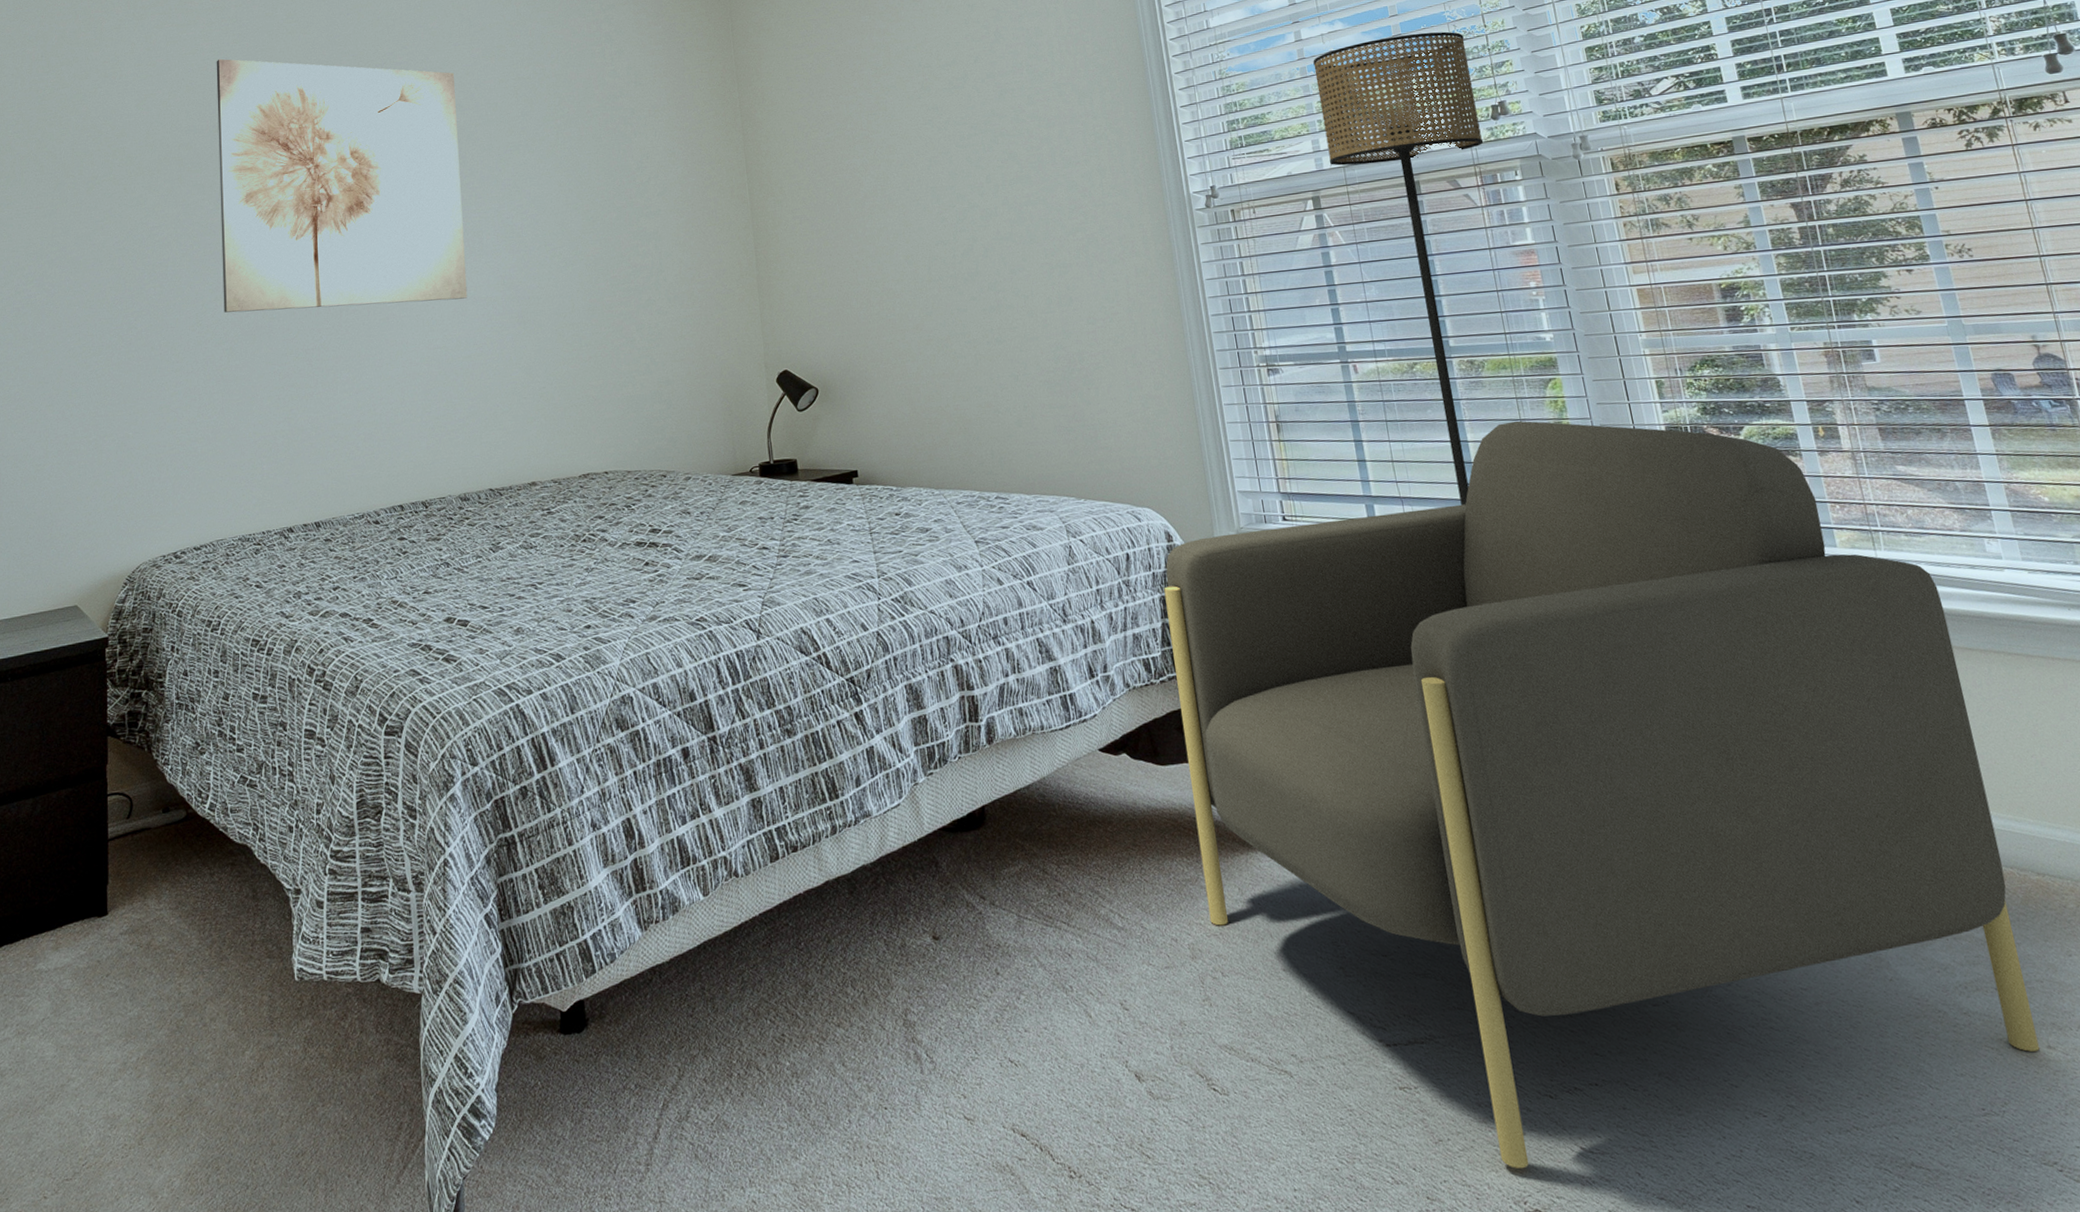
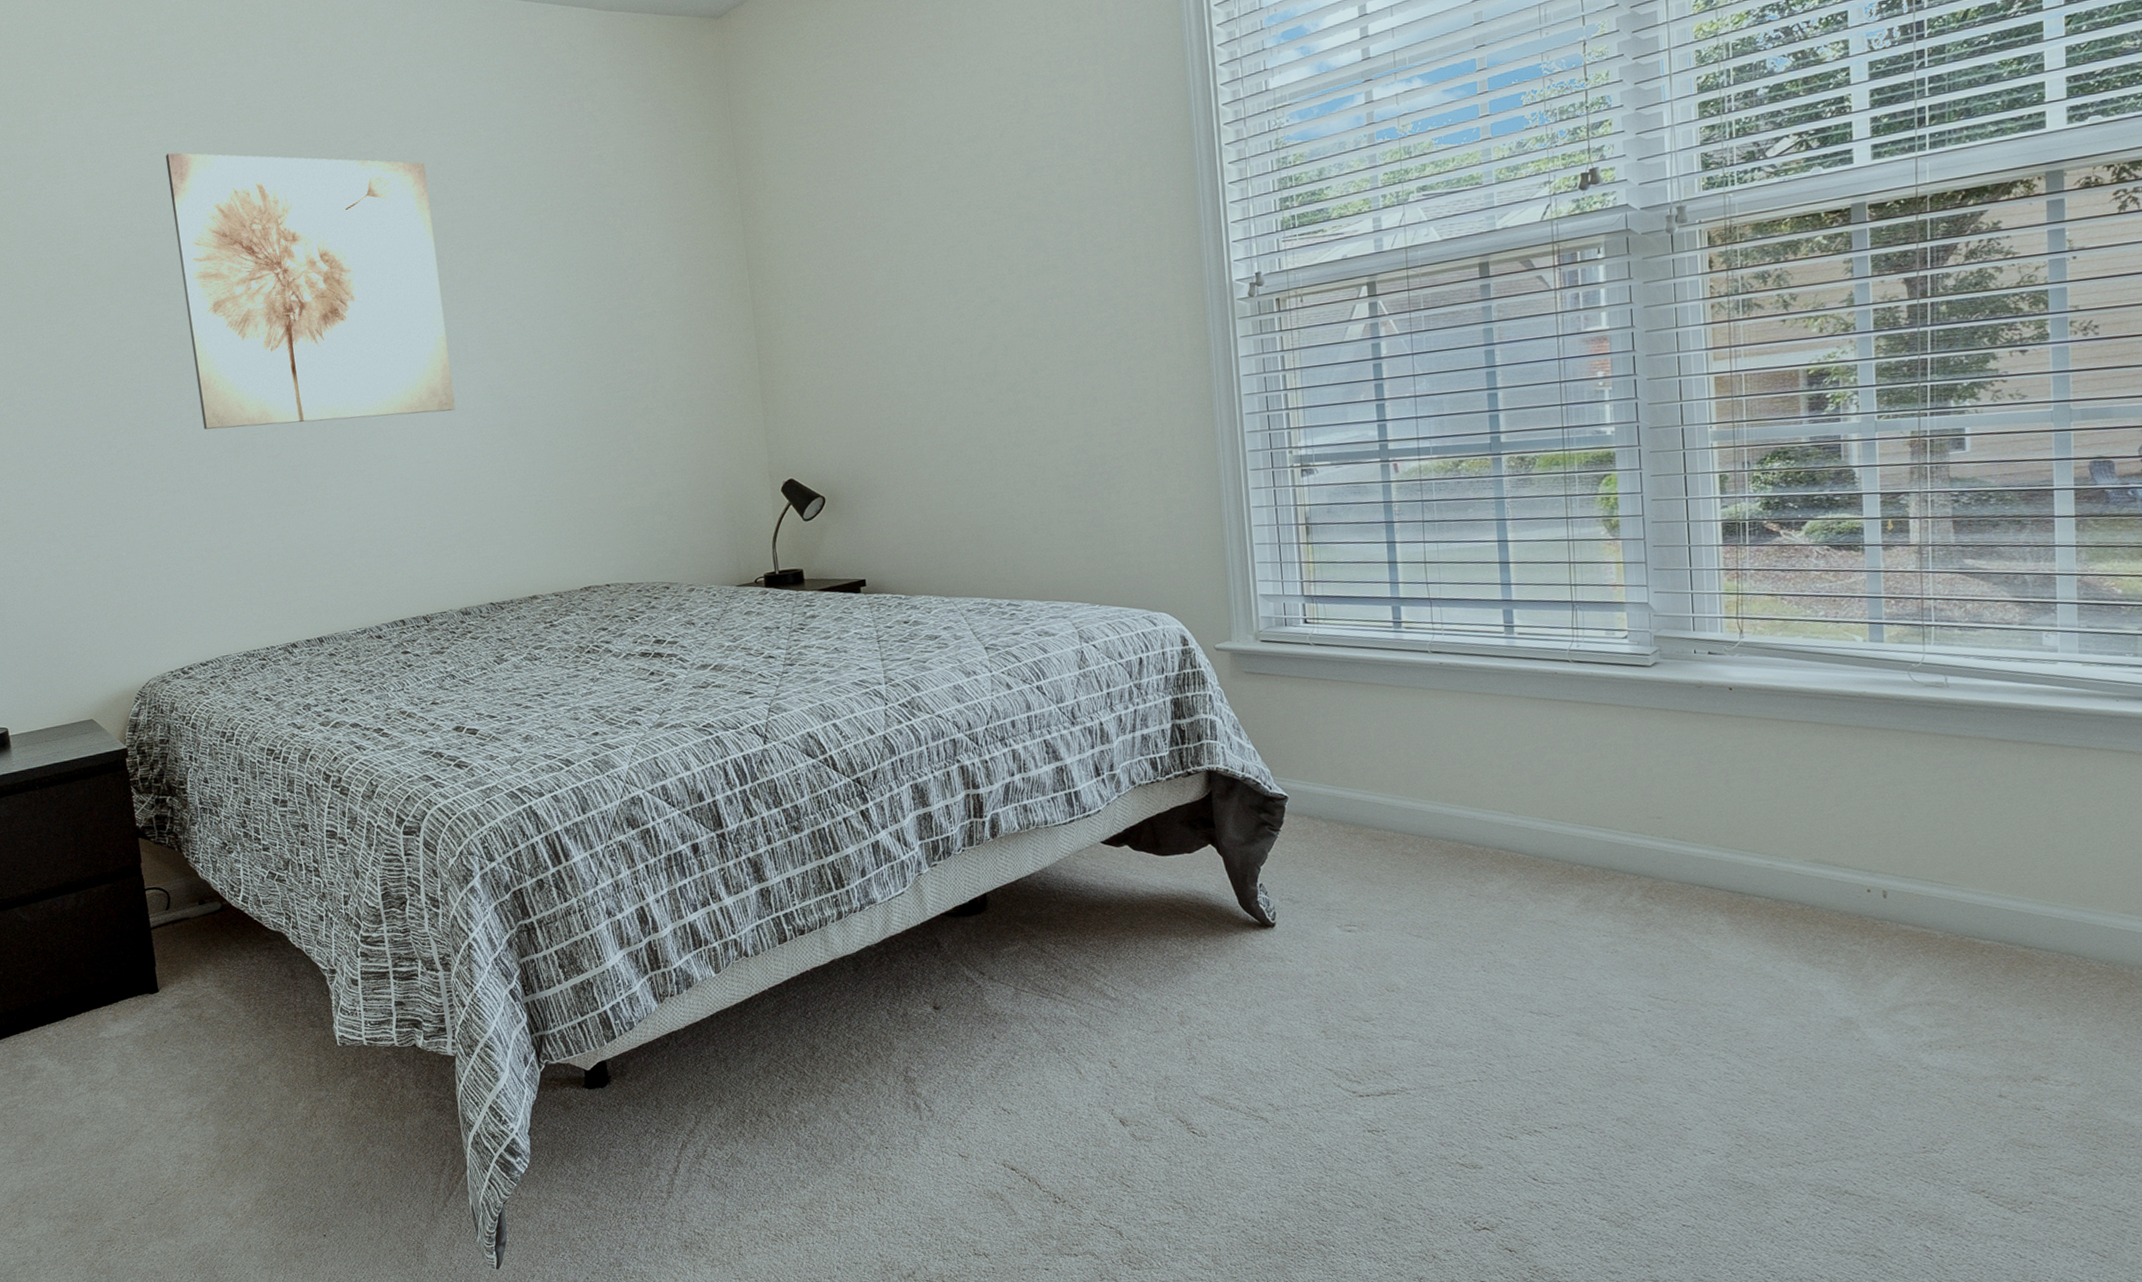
armchair: present [1164,420,2040,1168] -> none [1176,519,1992,1195]
floor lamp: present [1313,31,1484,506] -> none [1383,87,1567,606]

